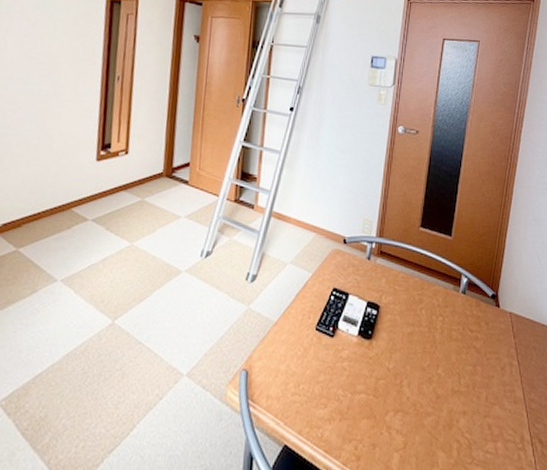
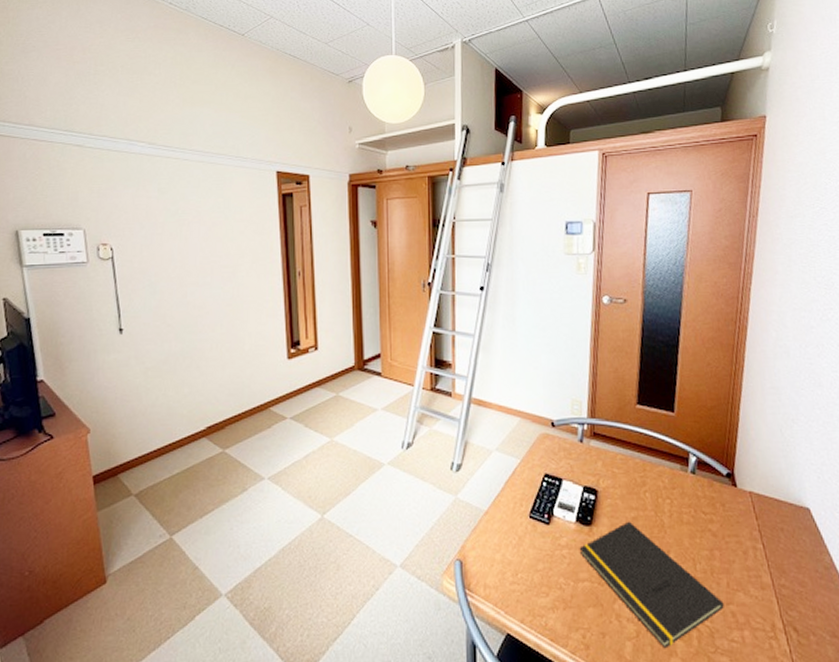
notepad: none [359,336,482,460] -> present [579,521,724,649]

